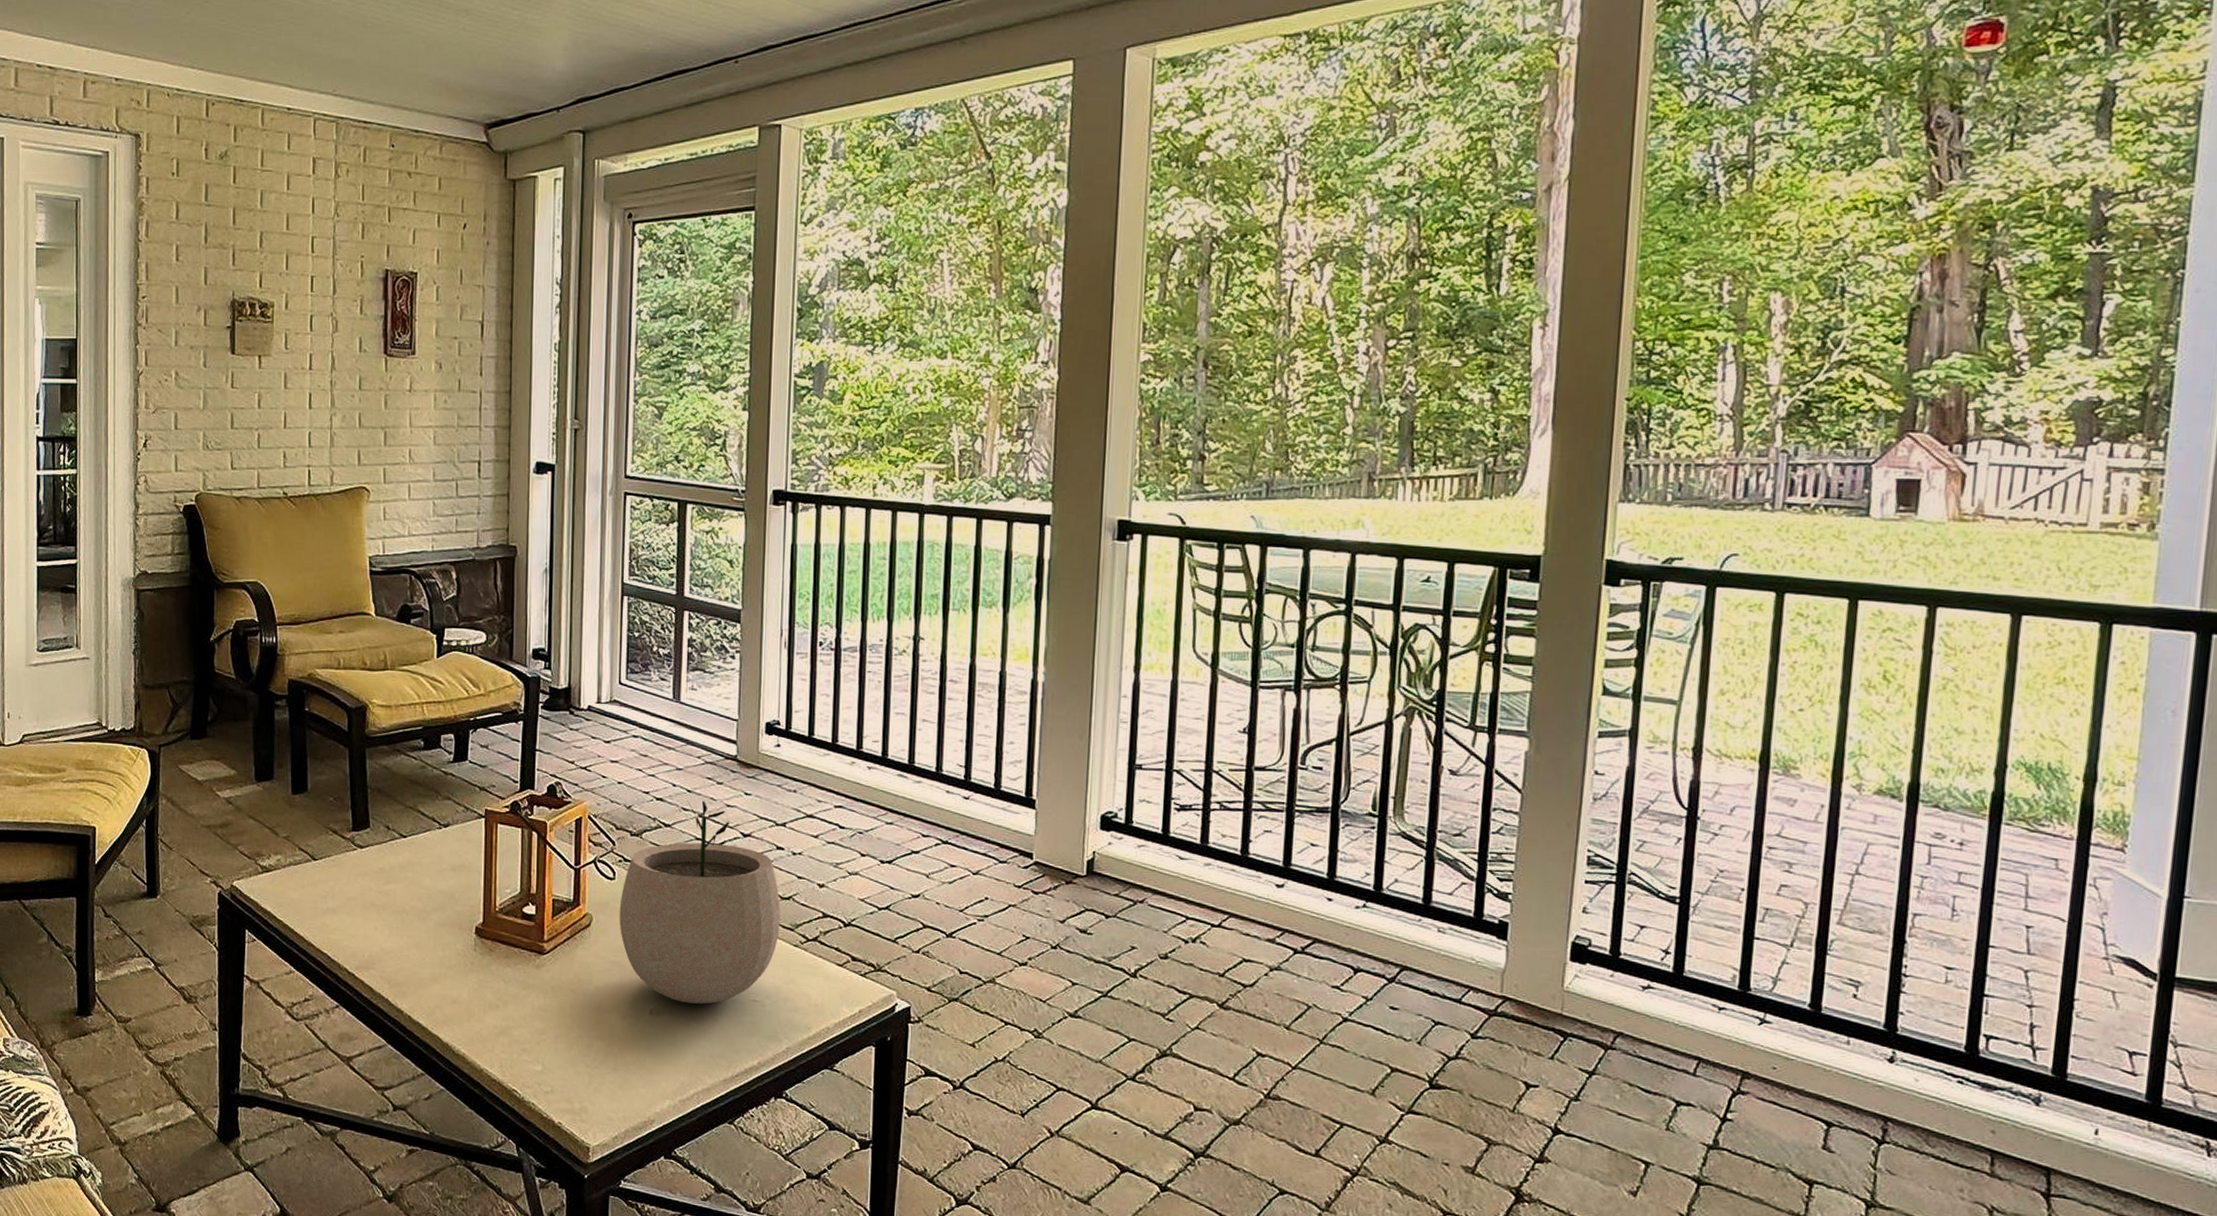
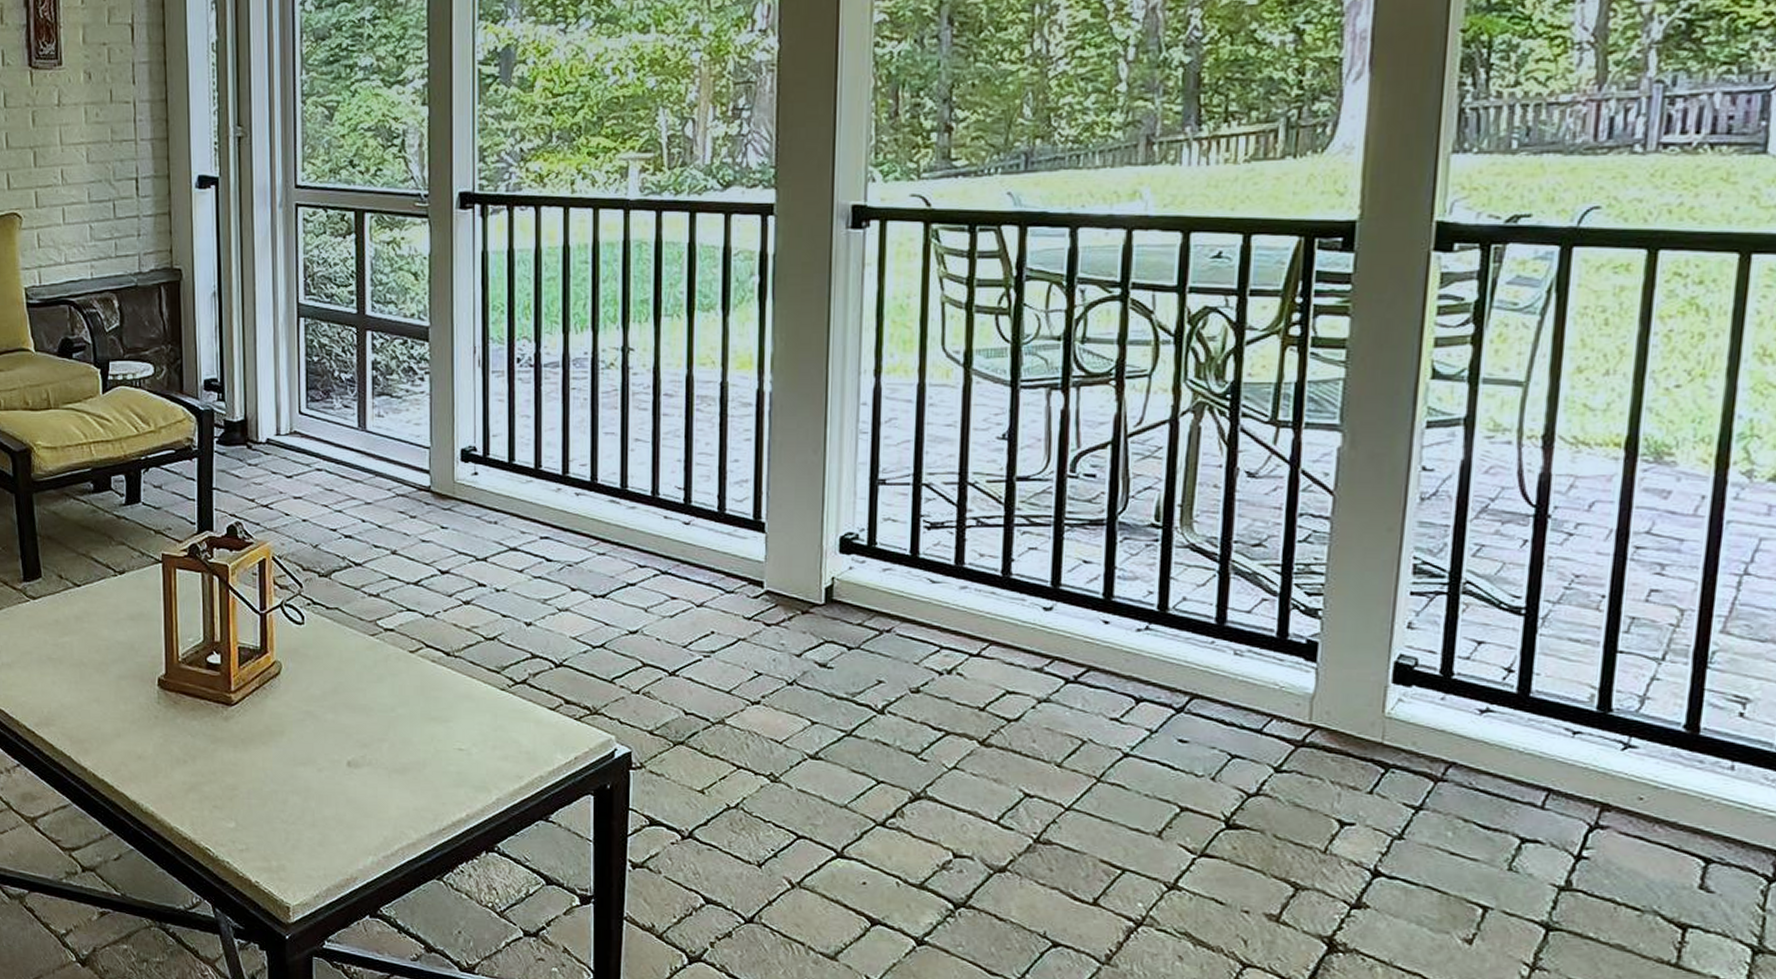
plant pot: present [619,800,781,1004] -> none [310,536,485,754]

